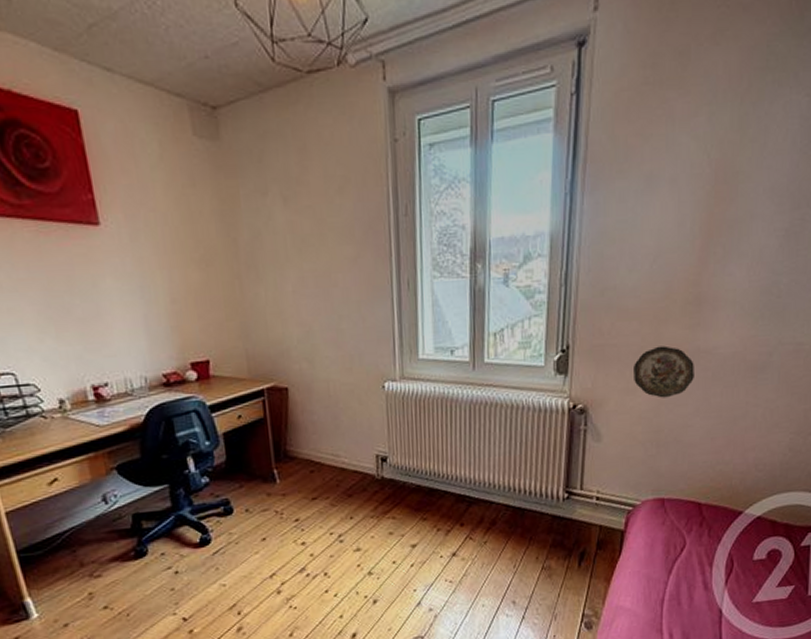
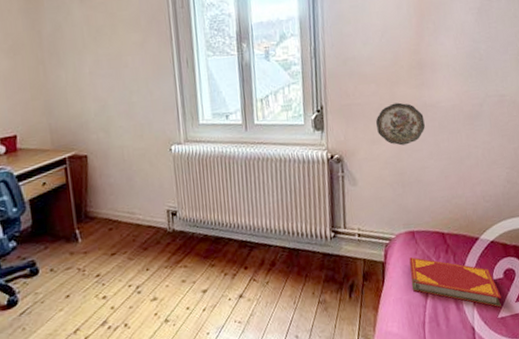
hardback book: none [653,527,760,591] -> present [409,257,501,308]

